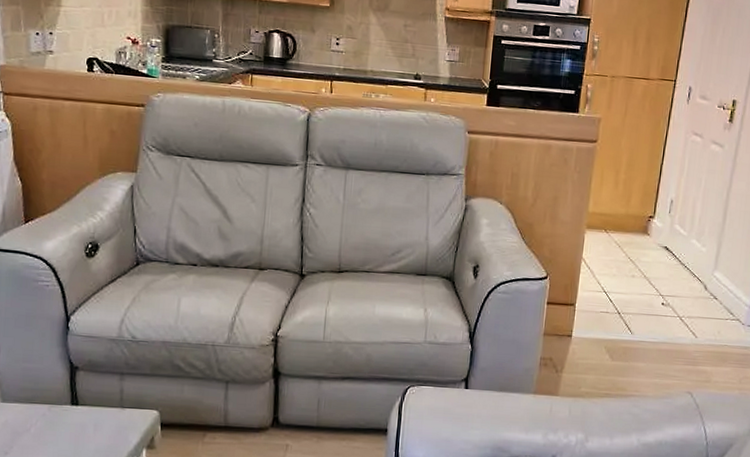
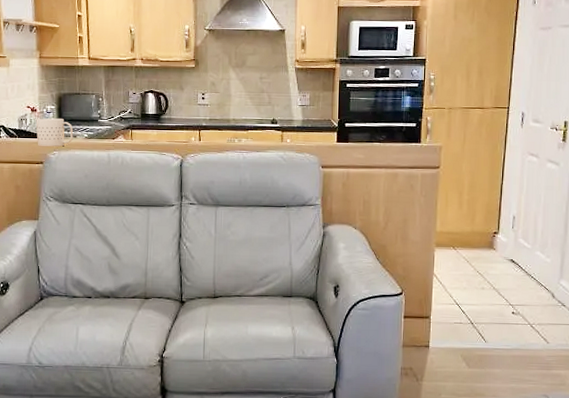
mug: none [137,52,183,89] -> present [36,118,74,148]

